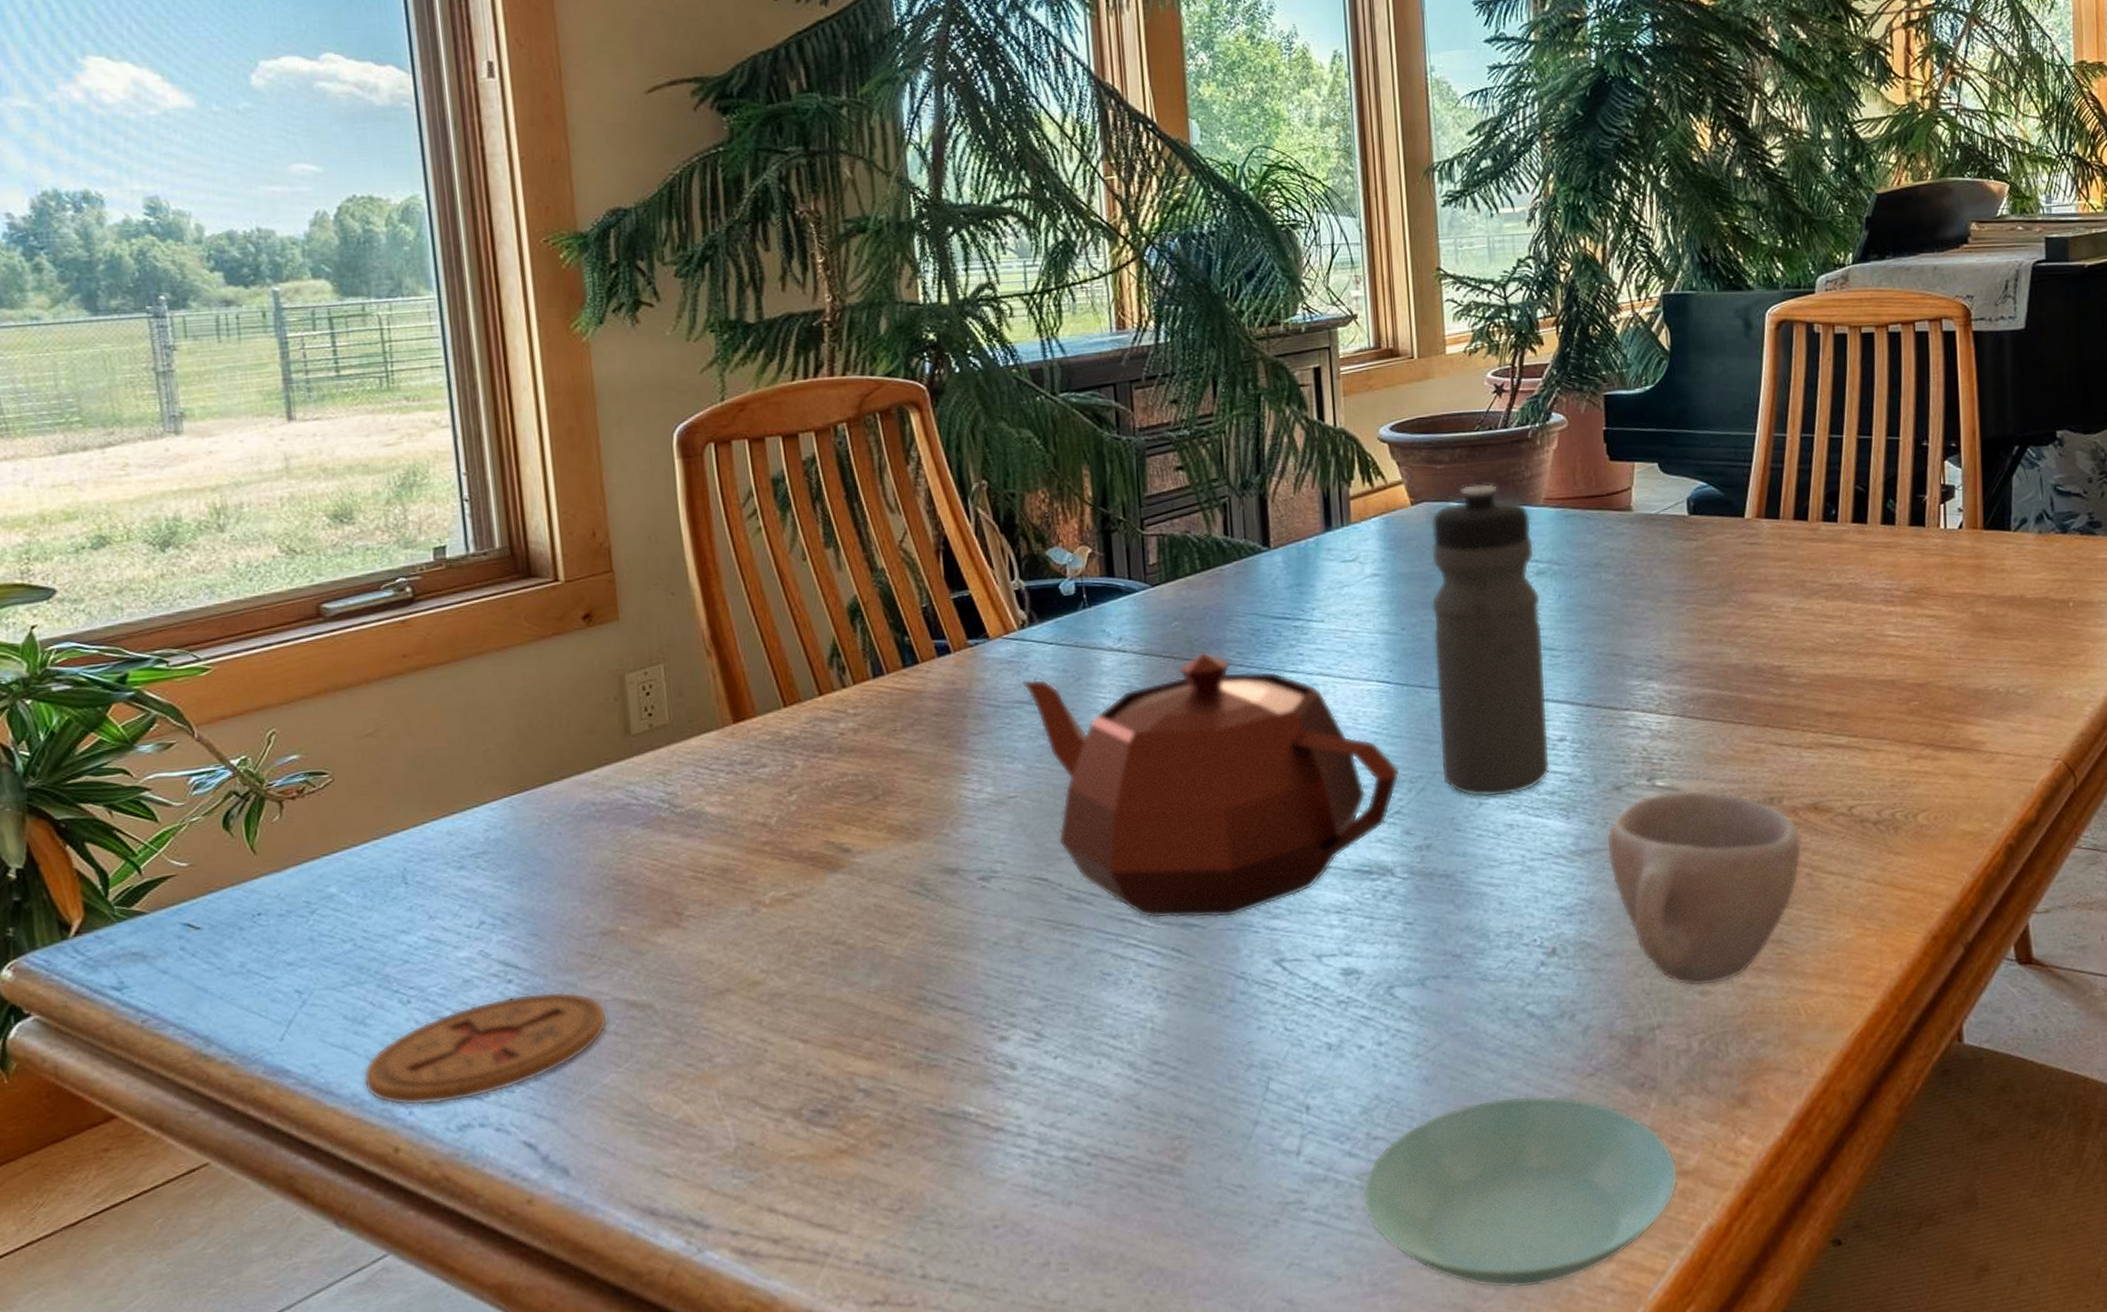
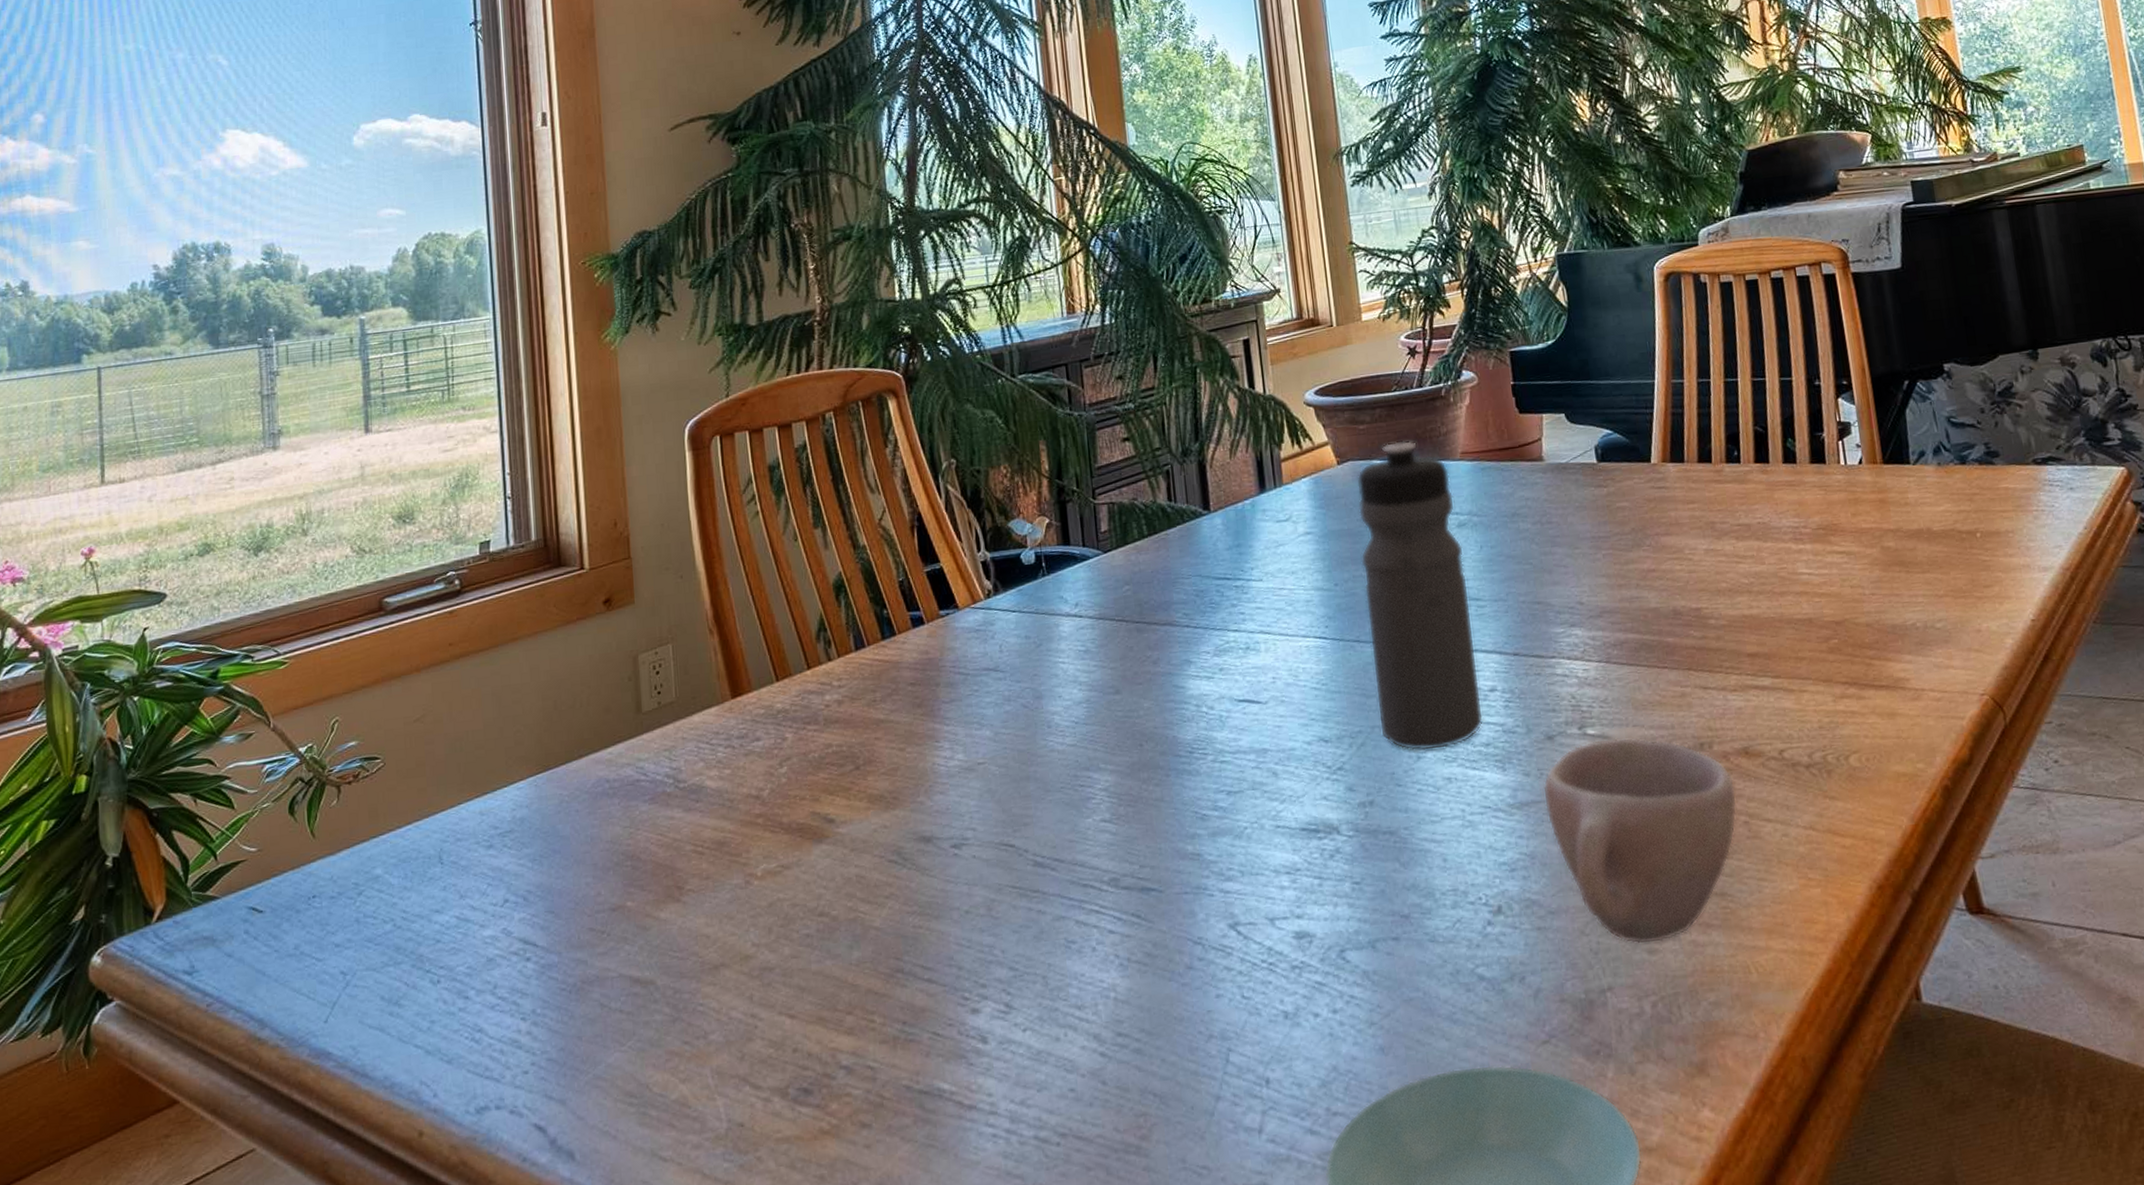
coaster: present [362,991,608,1106] -> none [394,968,614,1089]
teapot: present [1020,652,1400,919] -> none [987,615,1341,884]

